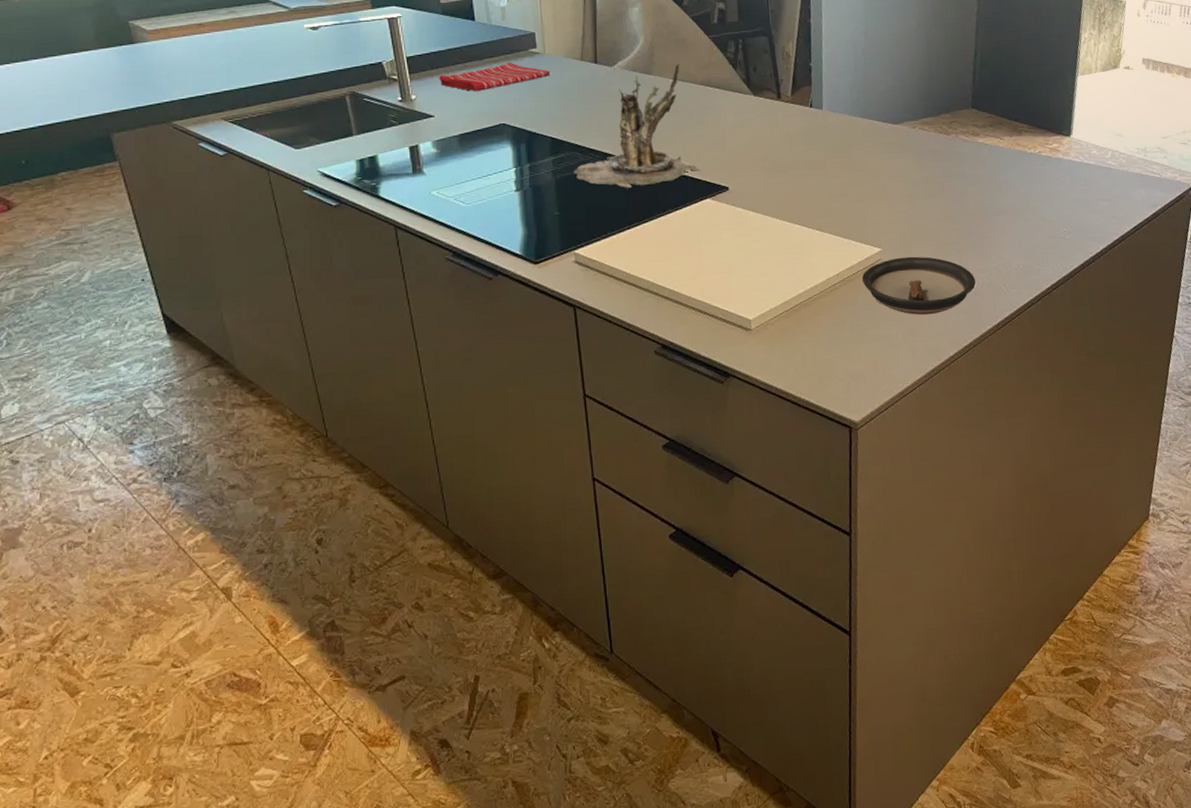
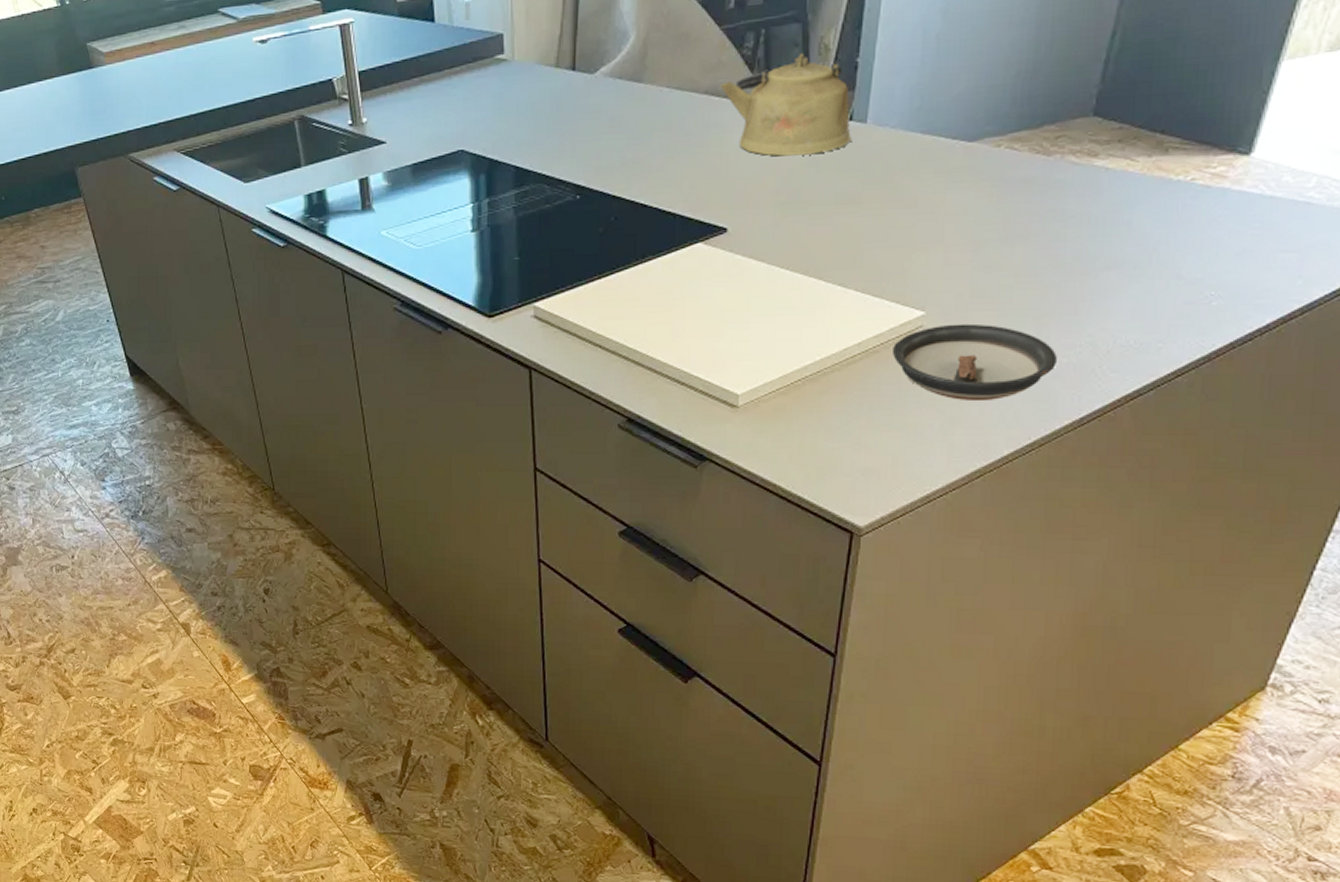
dish towel: present [439,62,550,92] -> none [393,72,518,112]
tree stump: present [573,64,699,188] -> none [539,66,692,229]
kettle: none [712,58,813,133] -> present [720,54,851,156]

